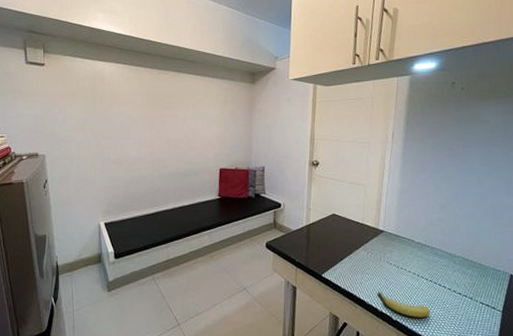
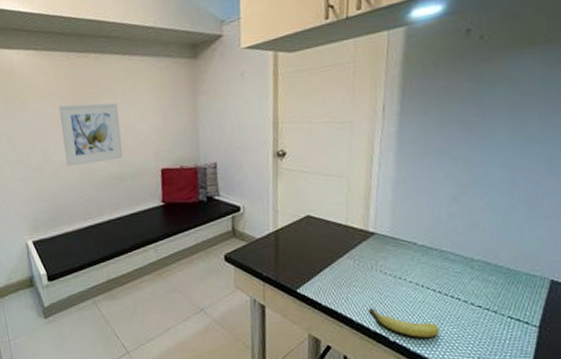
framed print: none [139,110,190,161] -> present [59,102,123,166]

